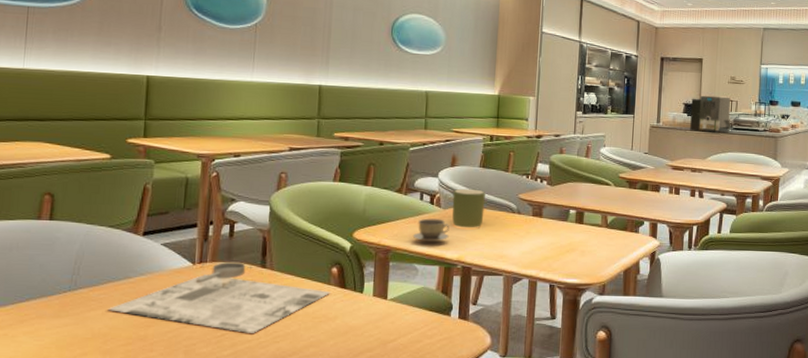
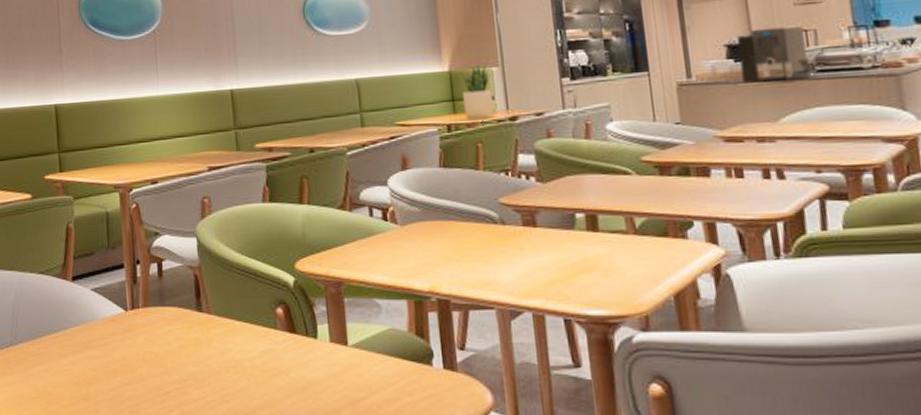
newspaper: present [107,261,331,333] -> none [48,305,280,391]
teacup: present [412,218,450,241] -> none [367,238,414,269]
mug: present [452,188,485,230] -> none [410,196,456,250]
planter: none [505,93,528,134] -> present [461,63,494,119]

